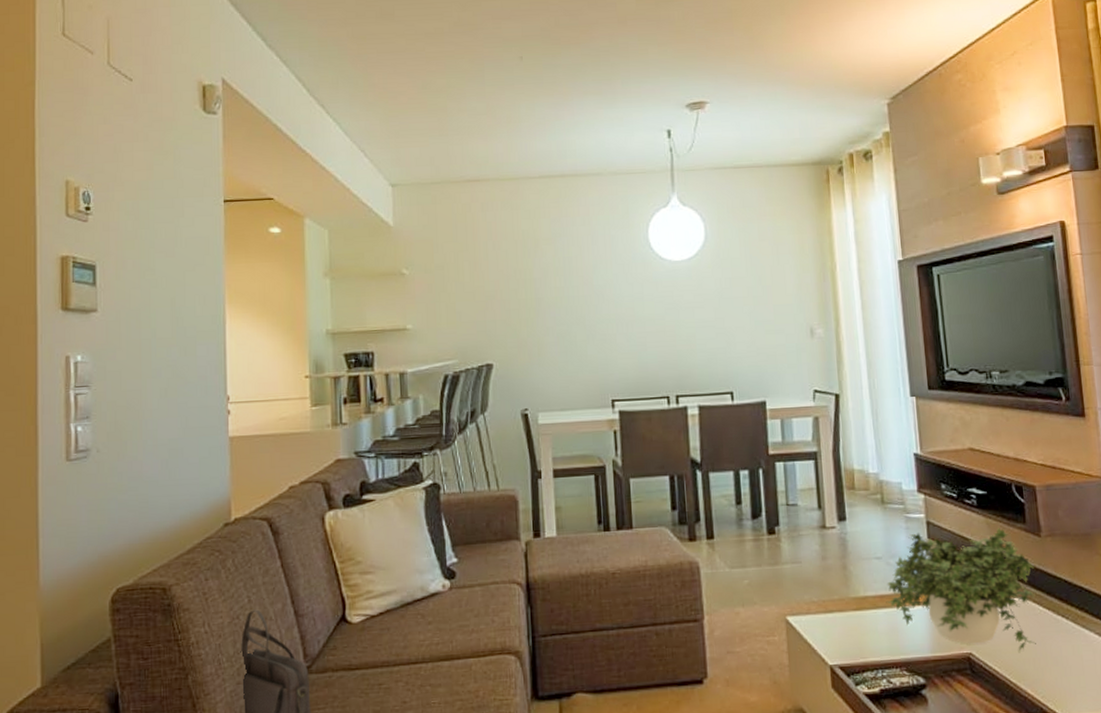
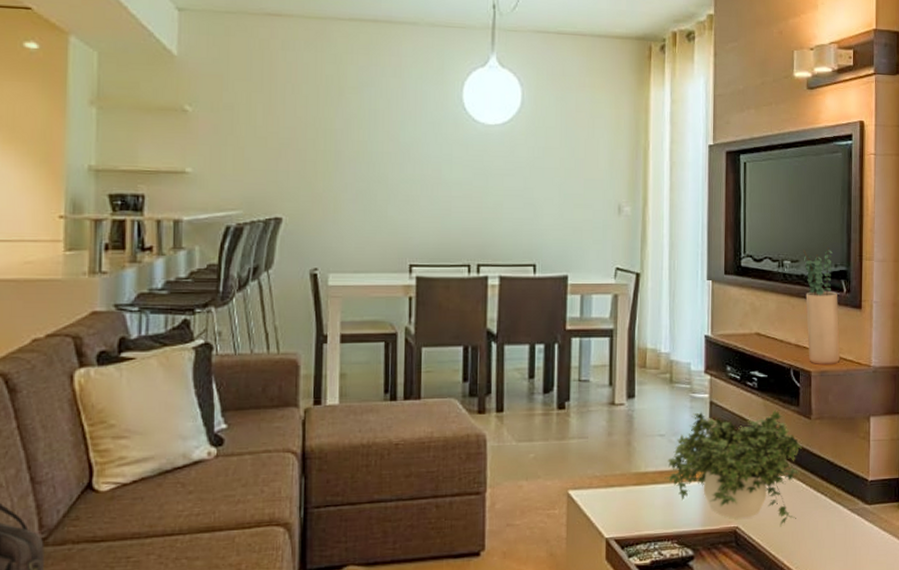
vase: none [1012,355,1067,478] -> present [803,247,841,364]

